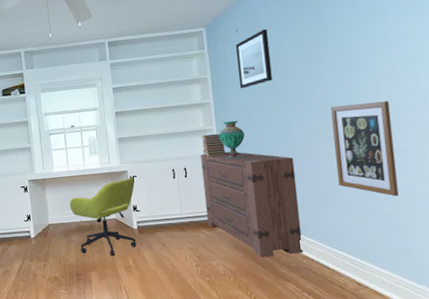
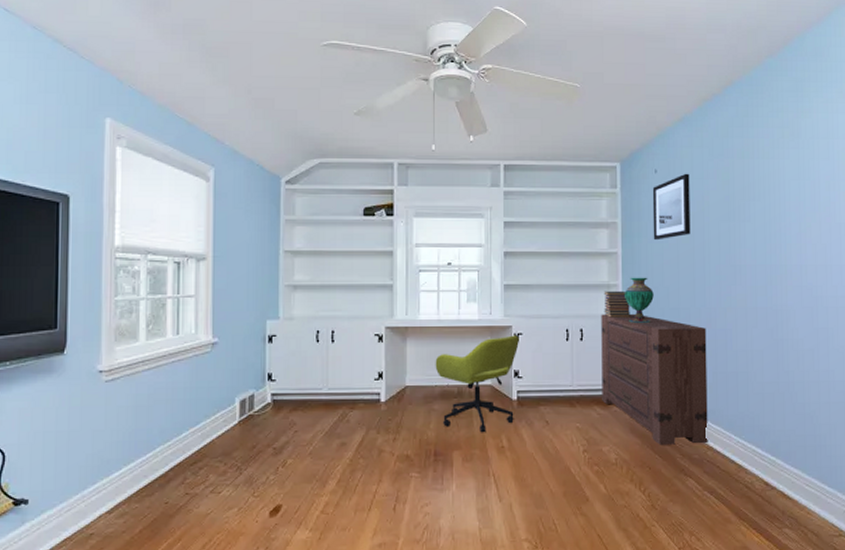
wall art: present [331,101,399,197] -> none [752,272,816,383]

